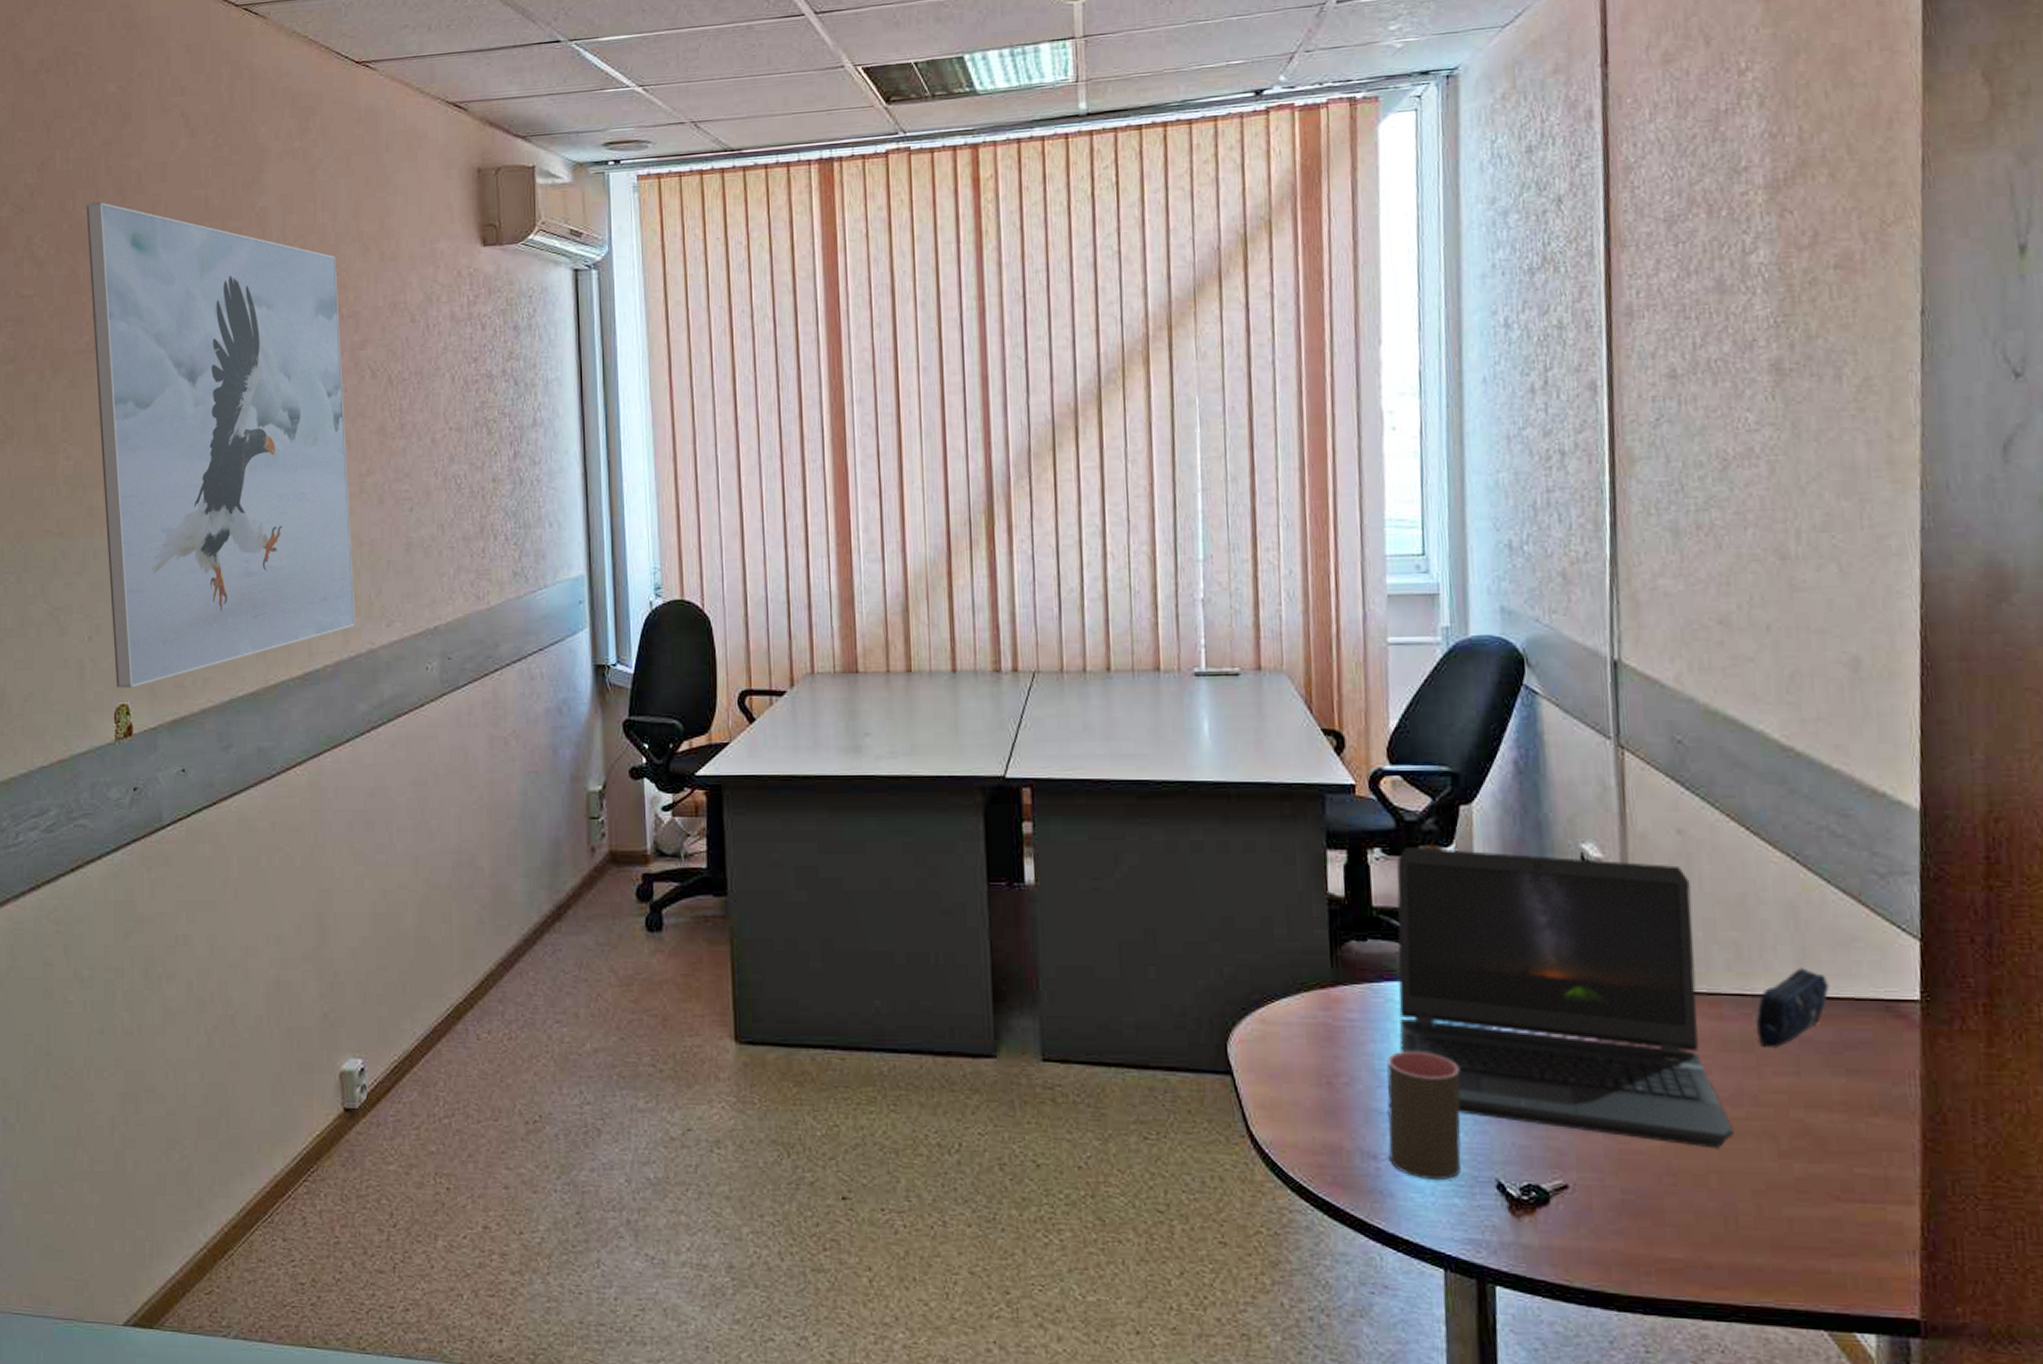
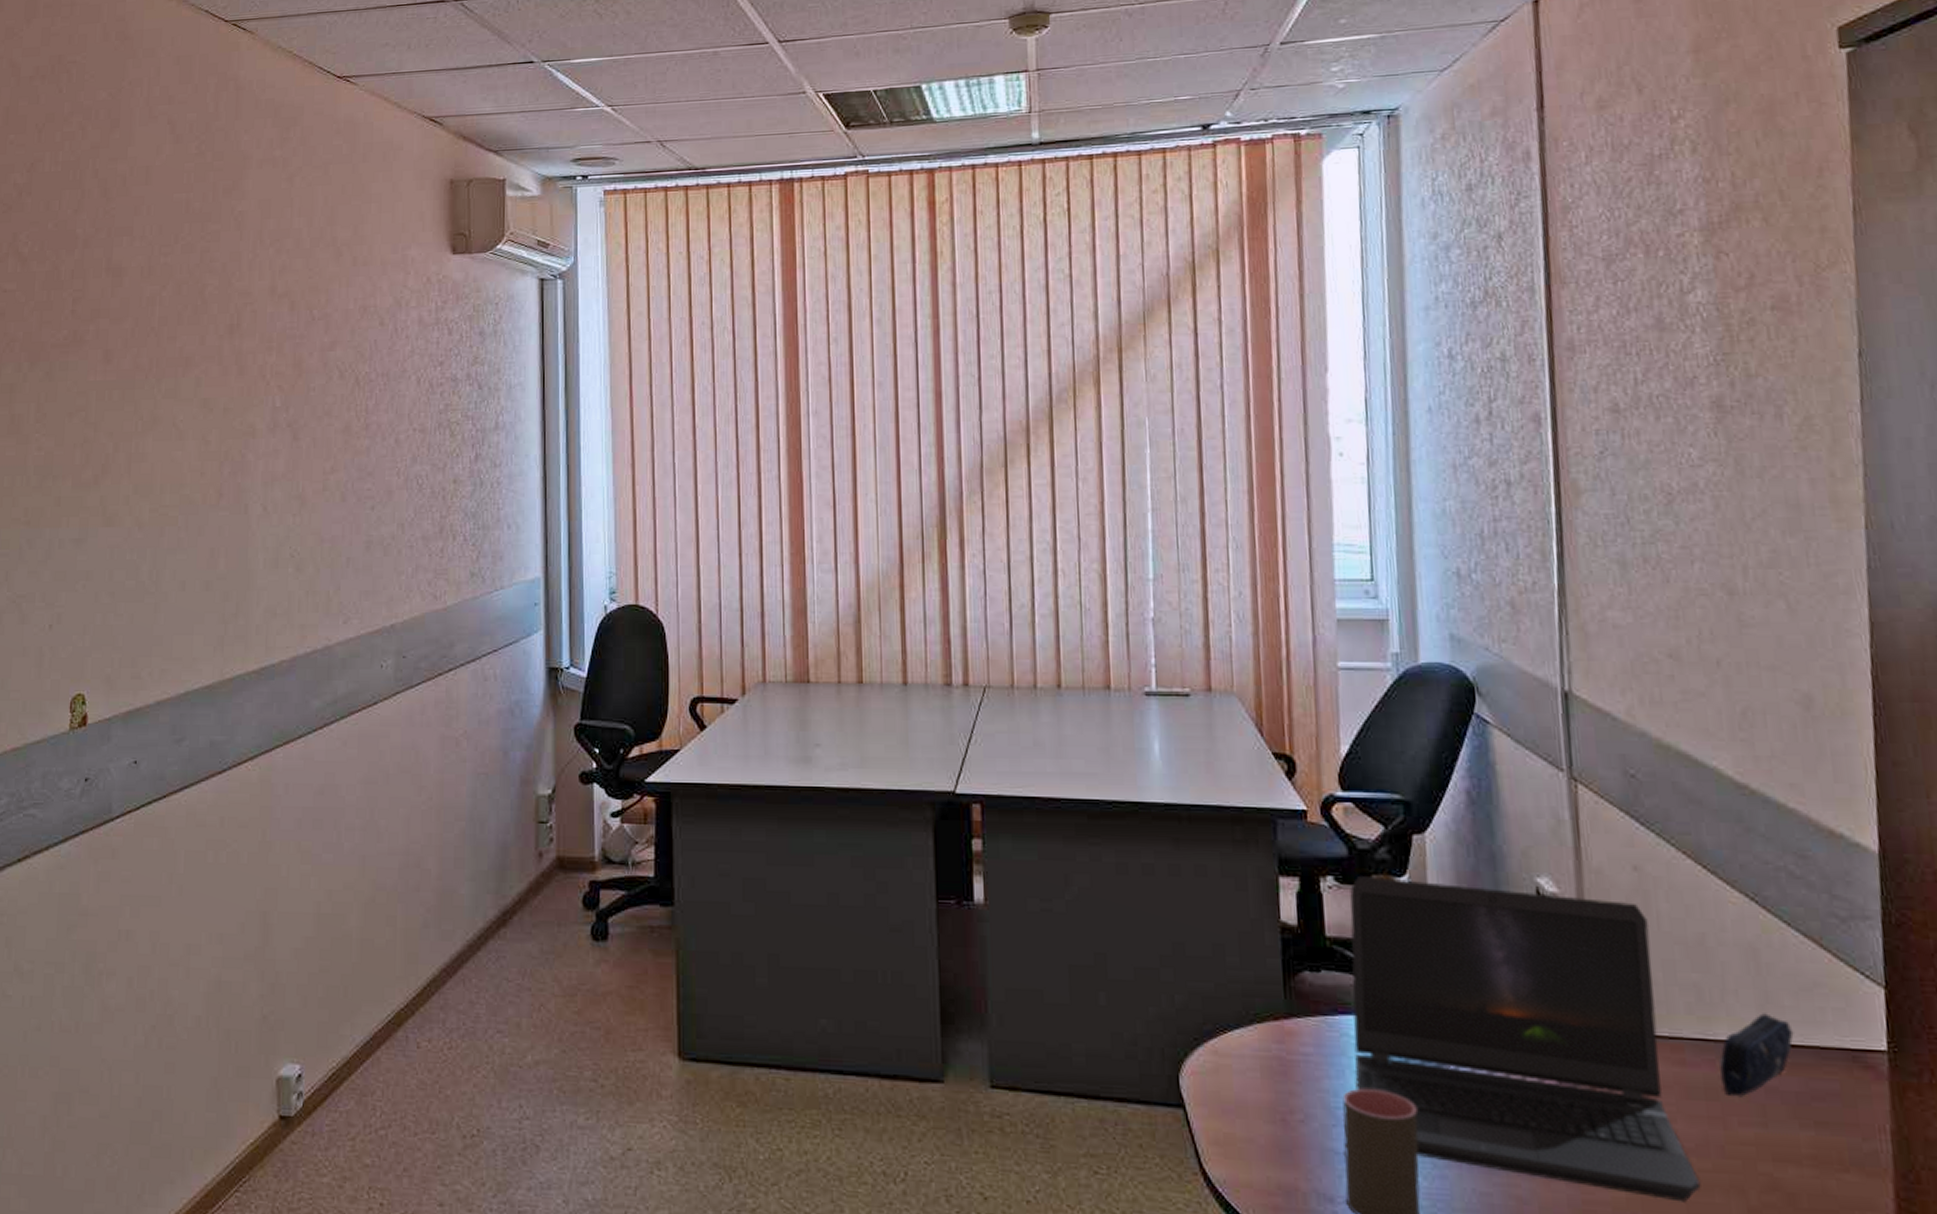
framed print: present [86,202,356,688] -> none [71,202,314,678]

